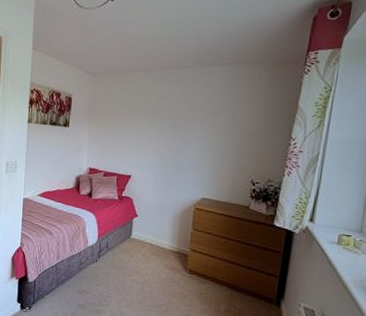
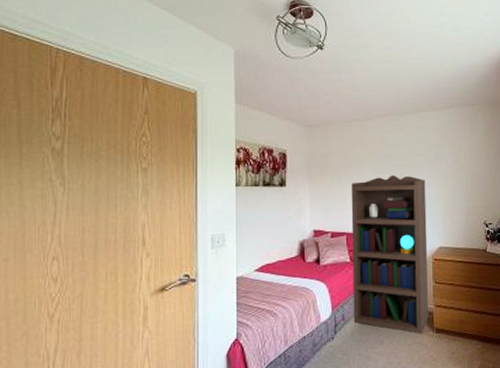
bookshelf: none [115,126,197,272] -> present [351,175,429,335]

